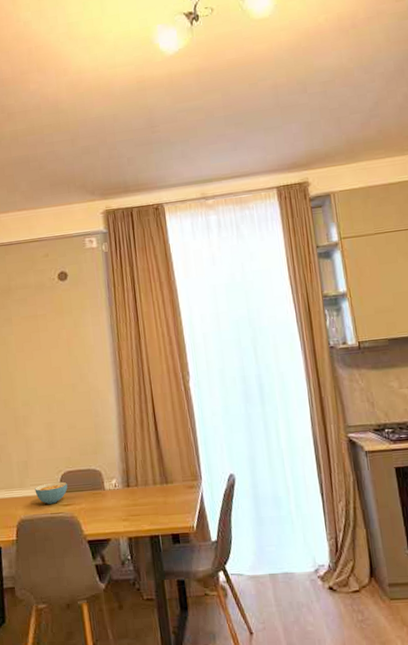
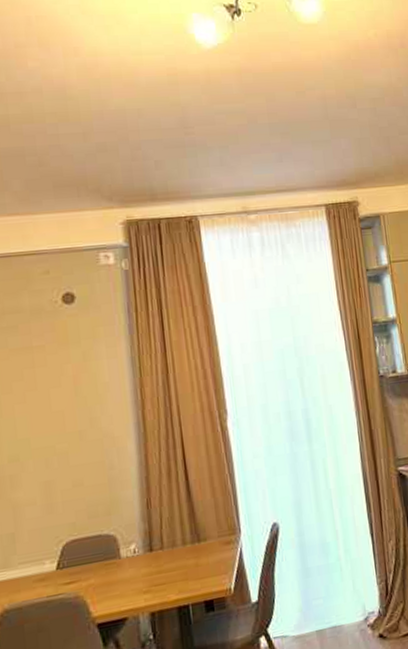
cereal bowl: present [35,481,68,504] -> none [25,554,71,585]

